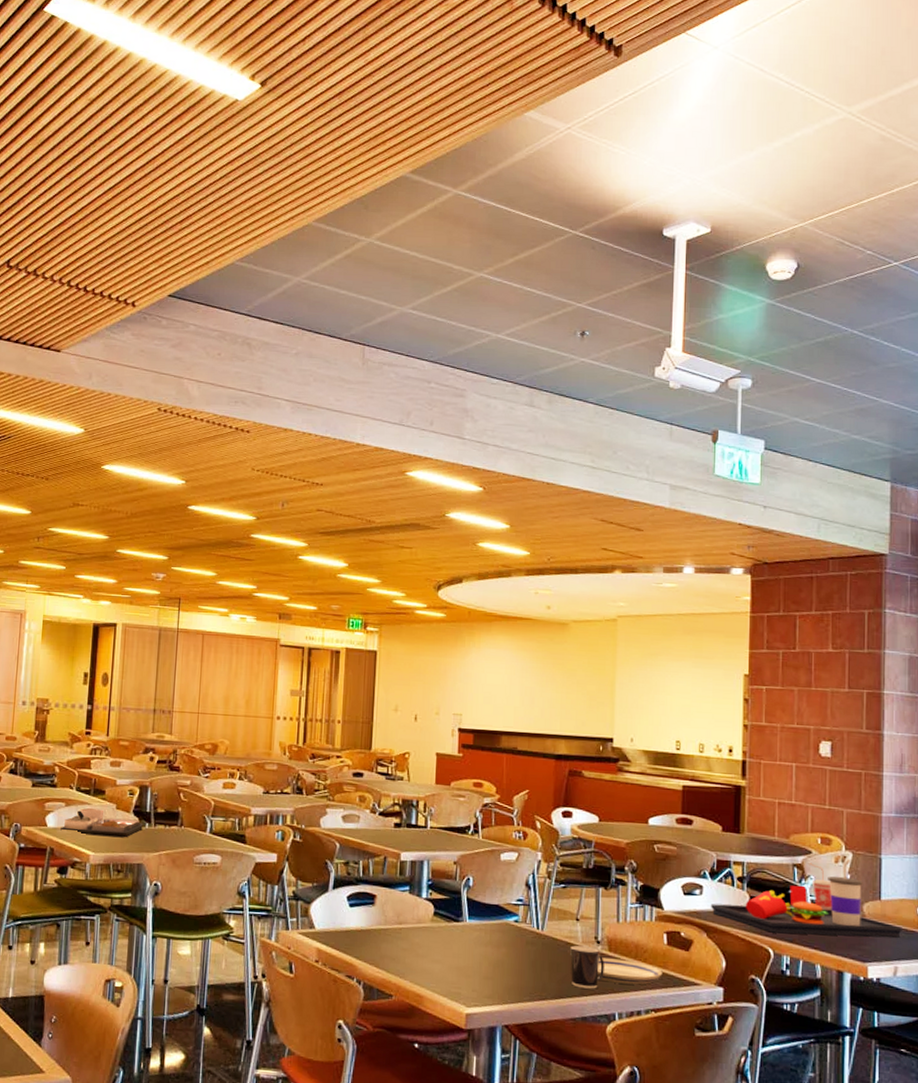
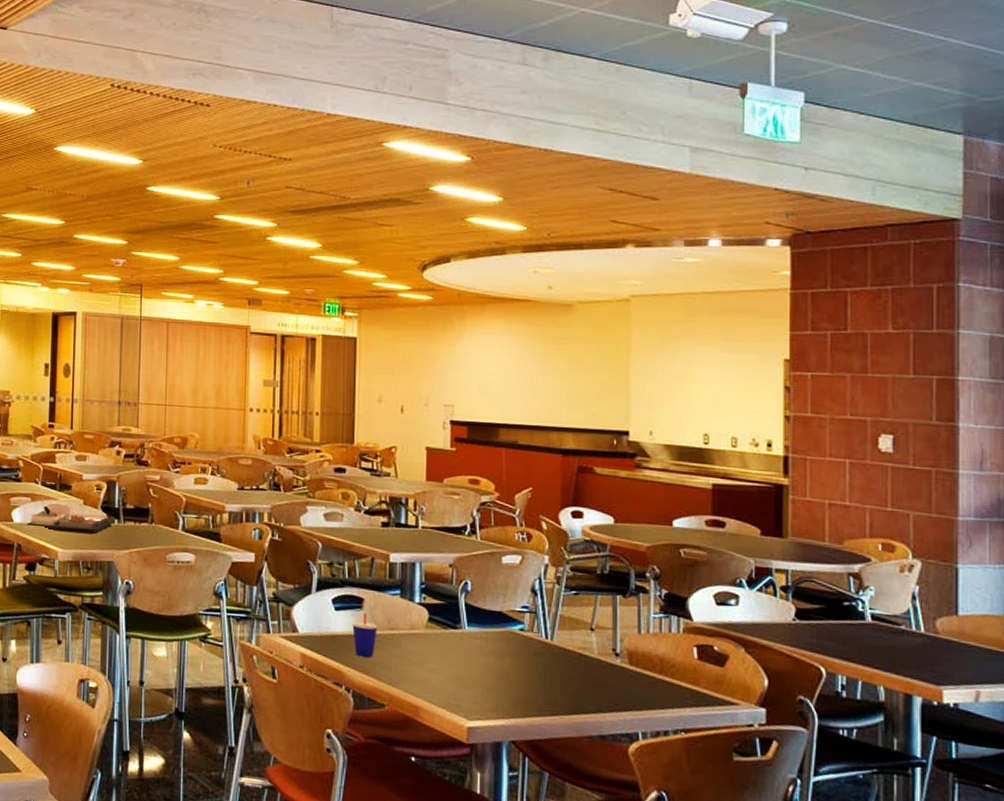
beverage cup: none [365,909,388,951] -> present [352,613,378,657]
mug: present [569,946,604,989] -> none [583,657,624,706]
plate: present [597,957,663,985] -> none [616,671,693,703]
food tray: present [710,859,902,938] -> none [748,568,985,659]
beverage cup: present [809,863,833,910] -> none [868,572,898,626]

